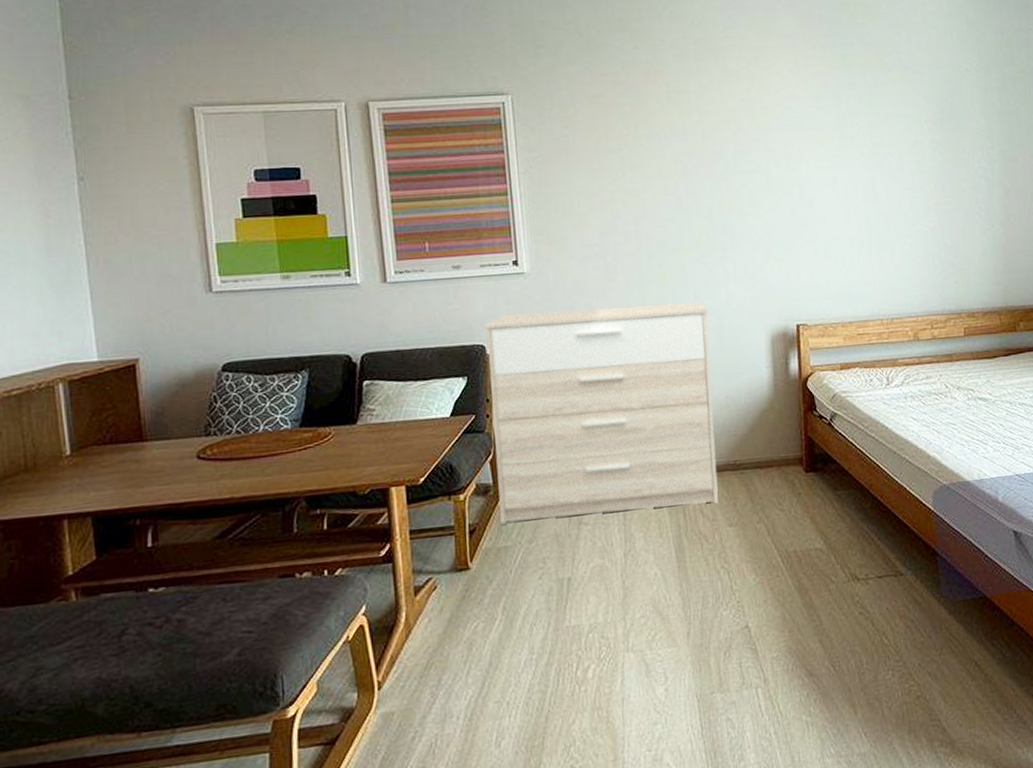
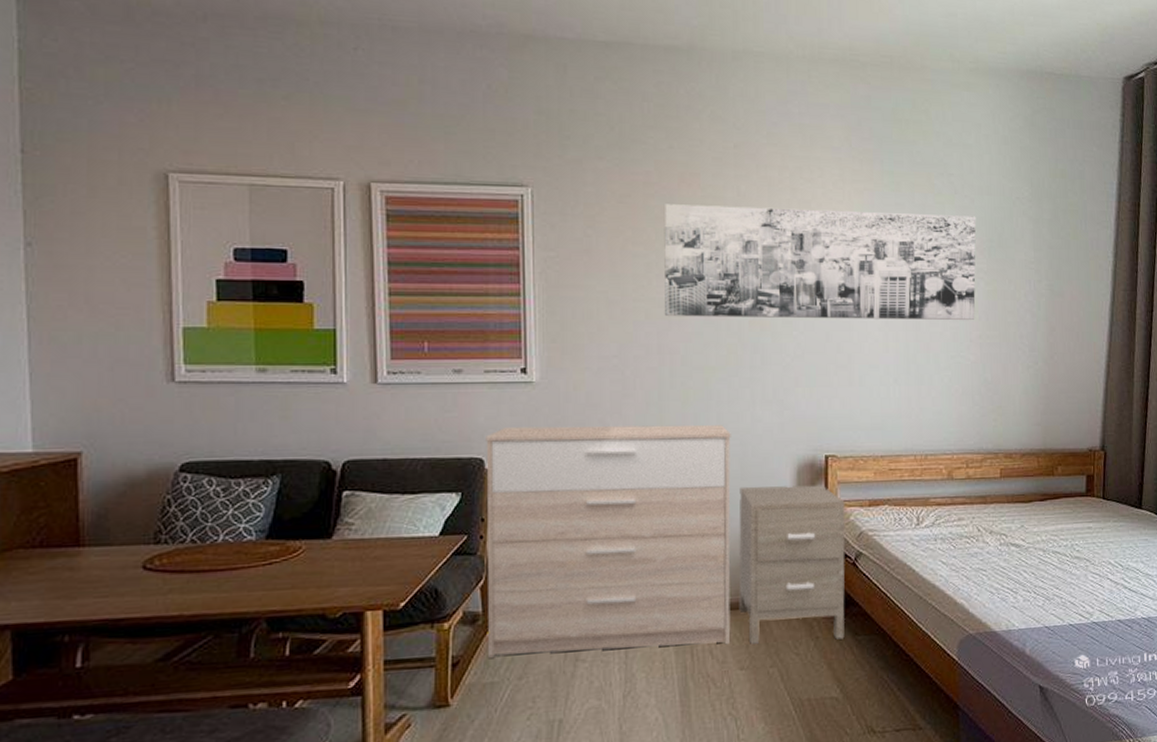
wall art: none [633,90,931,205] -> present [664,204,976,320]
nightstand: none [718,352,825,503] -> present [739,484,846,644]

